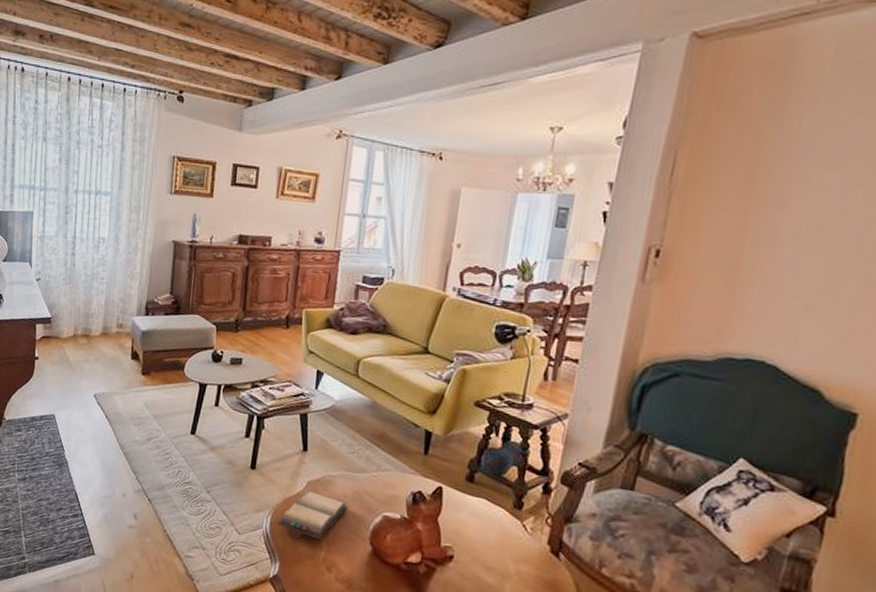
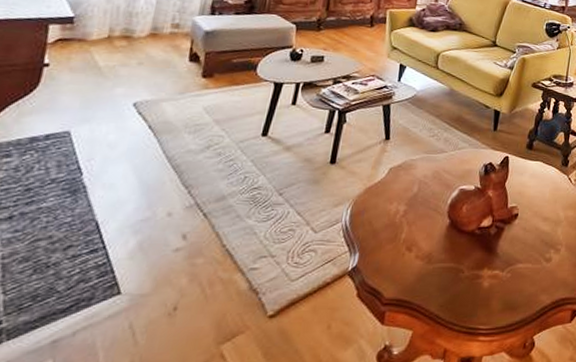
hardback book: present [277,491,349,540] -> none [357,178,429,225]

